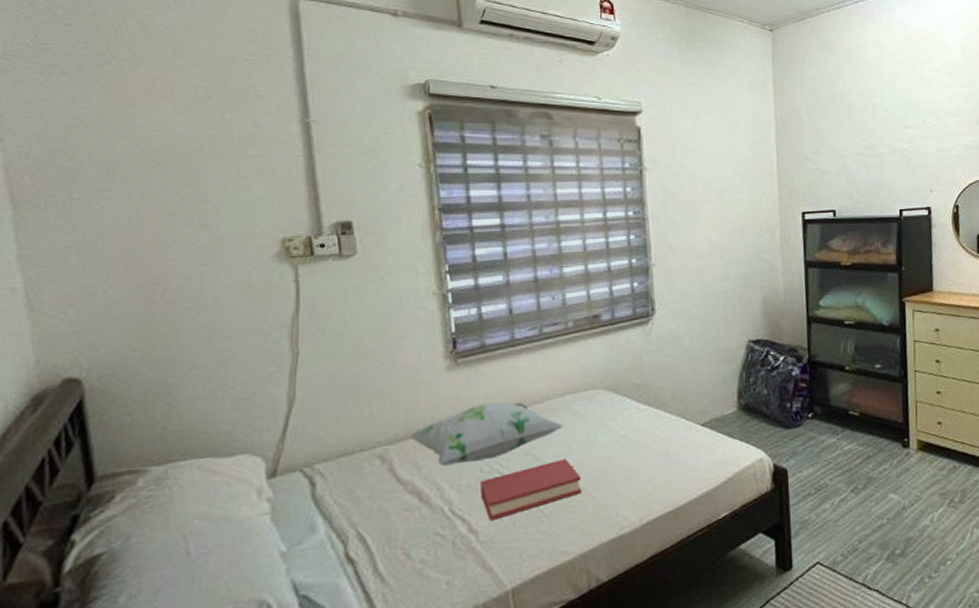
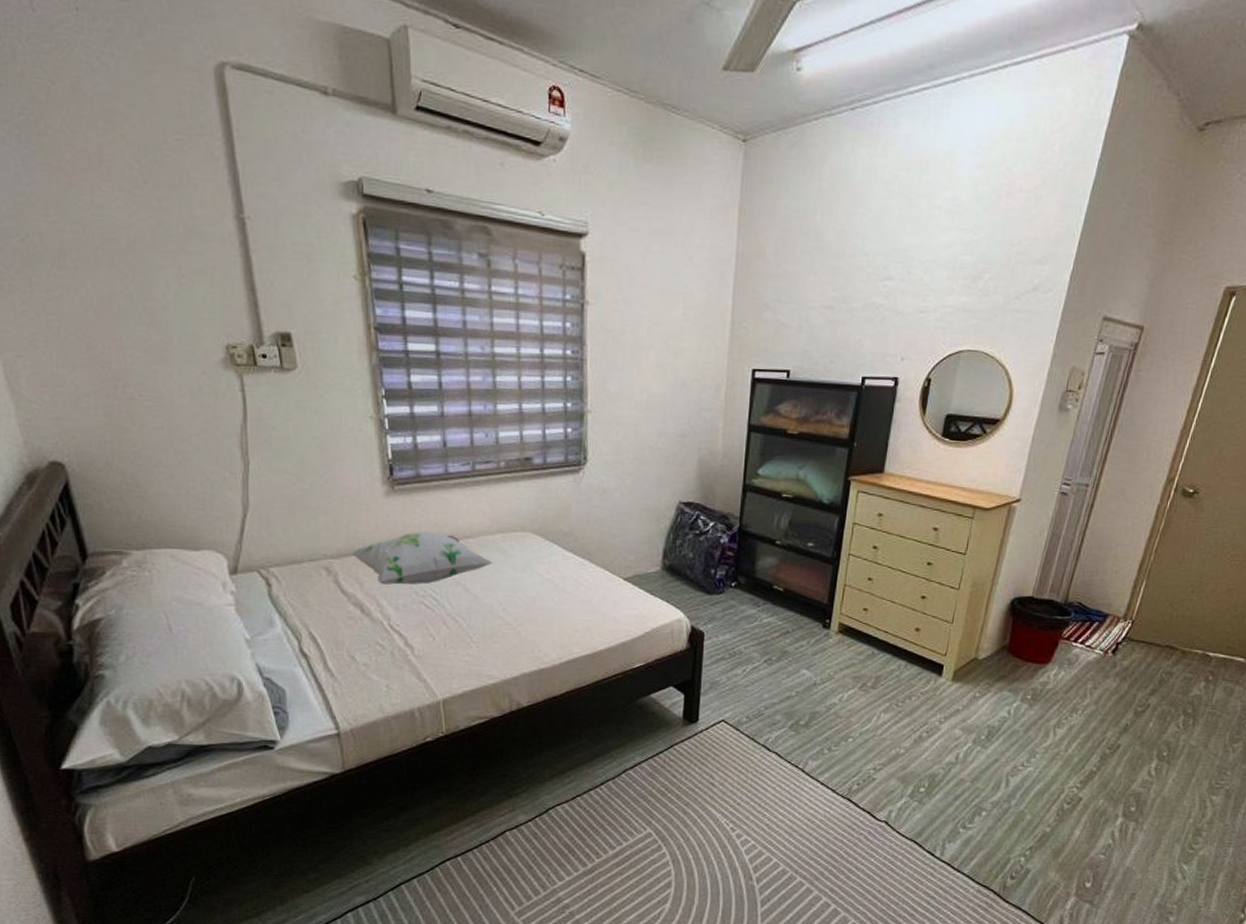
hardback book: present [481,458,582,521] -> none [416,593,508,639]

